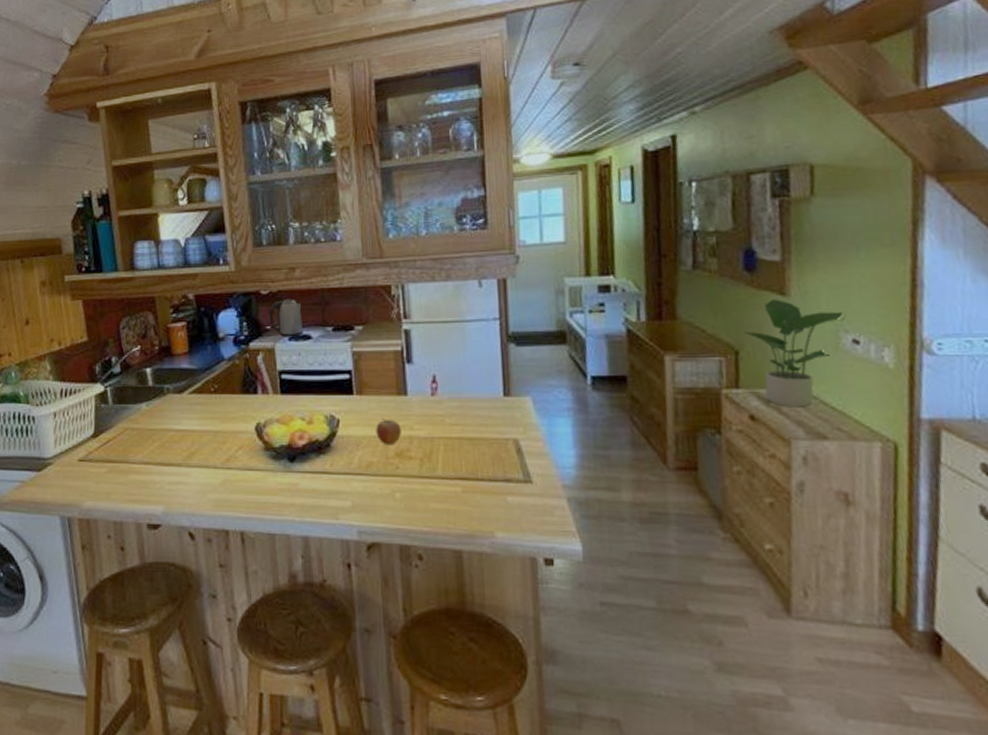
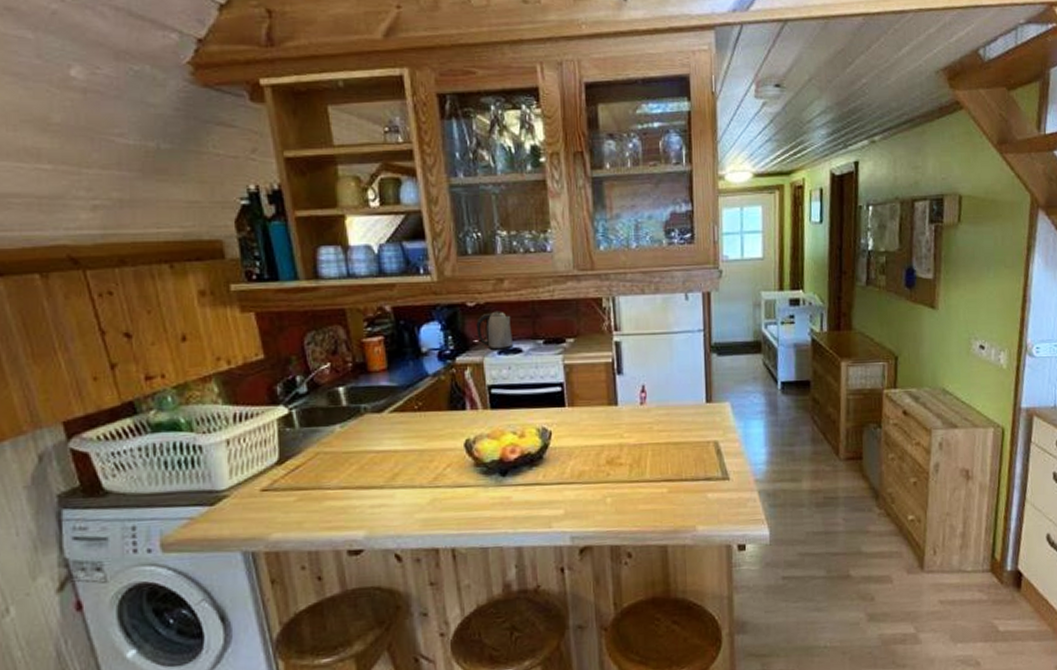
fruit: present [376,417,401,445] -> none [587,427,612,454]
potted plant: present [744,299,846,408] -> none [903,312,976,403]

